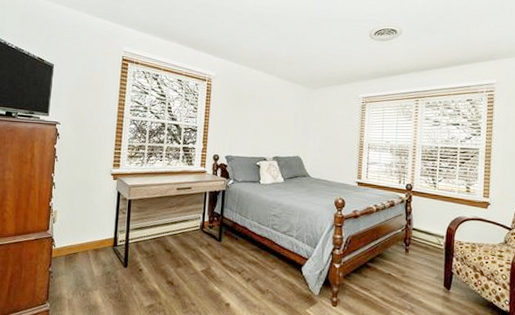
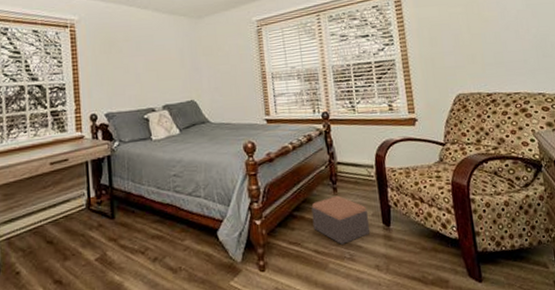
footstool: none [383,255,432,297] -> present [311,195,370,244]

